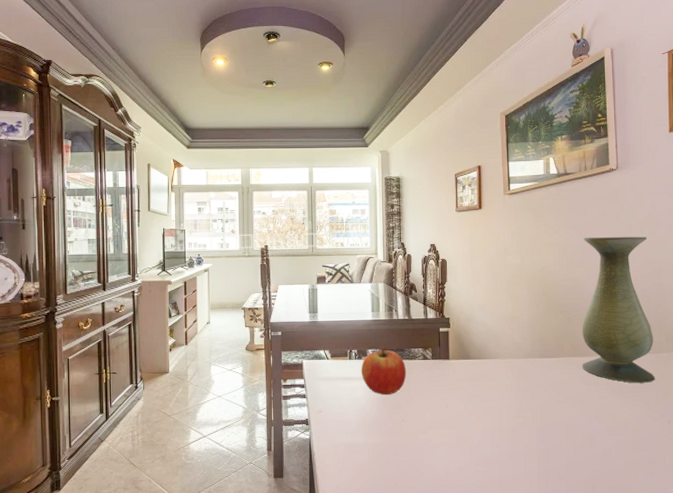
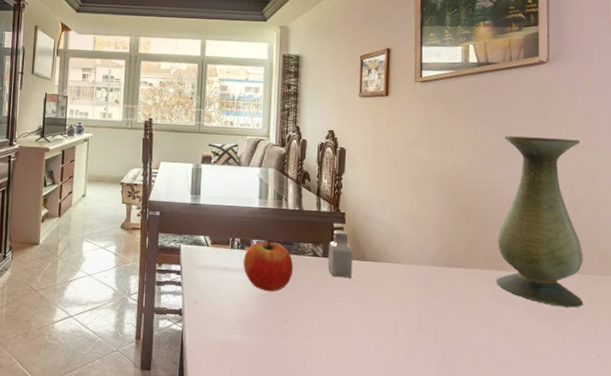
saltshaker: none [436,334,459,377] -> present [327,230,353,278]

